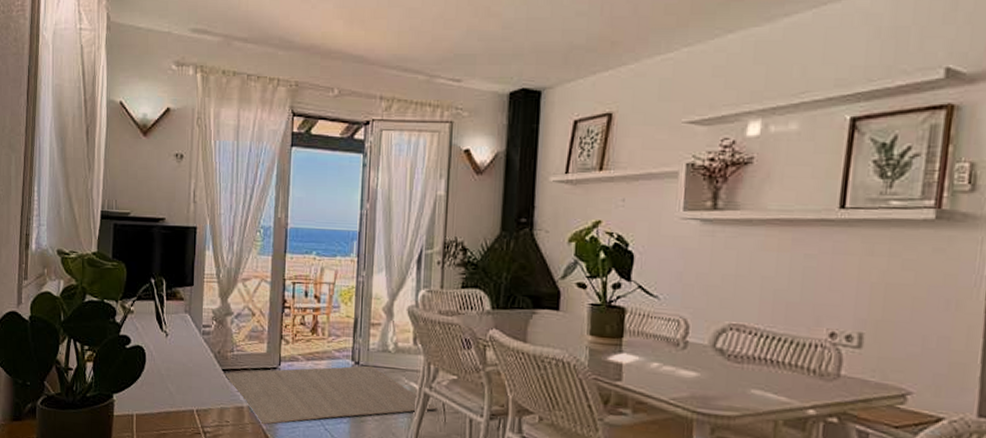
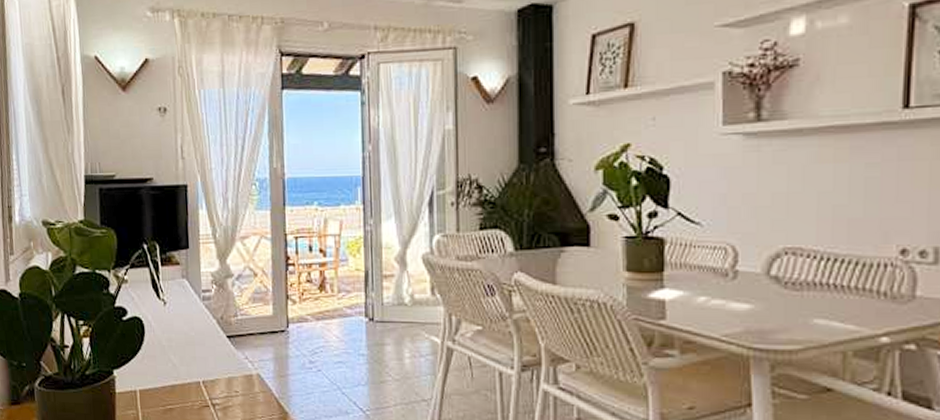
rug: present [222,365,438,425] -> none [227,321,464,393]

